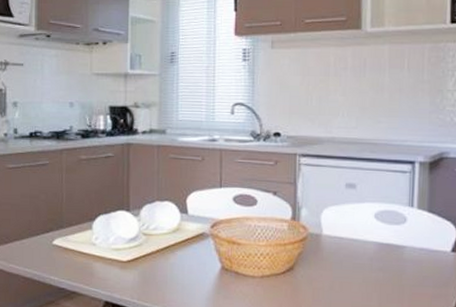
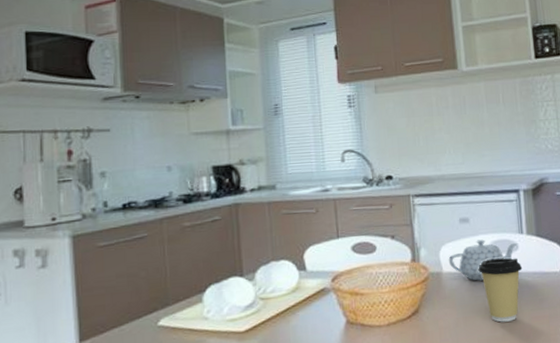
teapot: none [329,207,406,249] -> present [448,239,517,281]
coffee cup: none [360,228,409,294] -> present [478,257,523,322]

